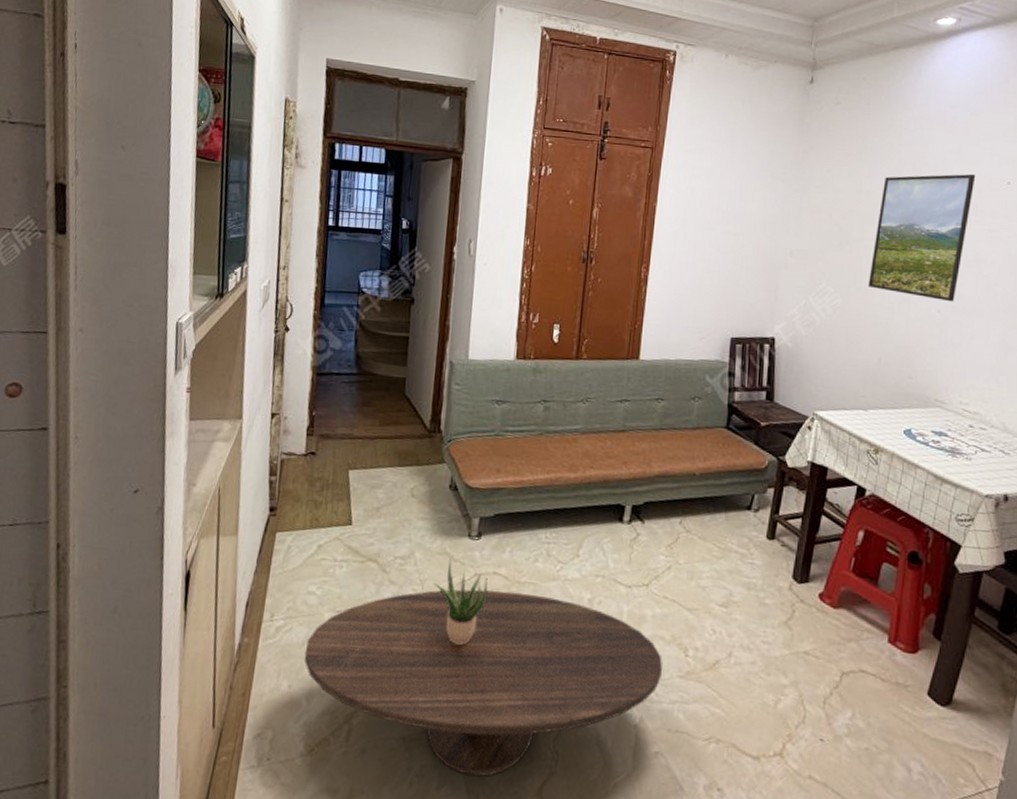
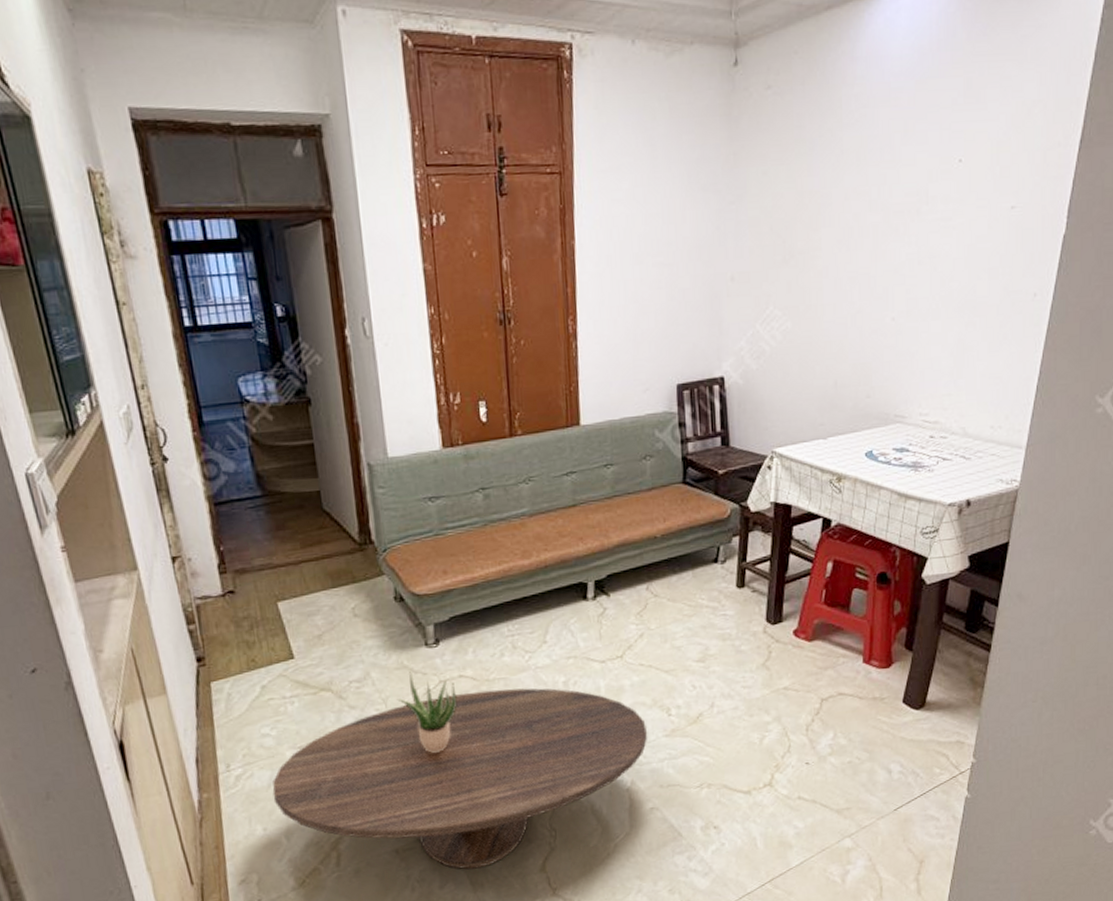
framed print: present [867,173,976,302] -> none [817,155,925,307]

